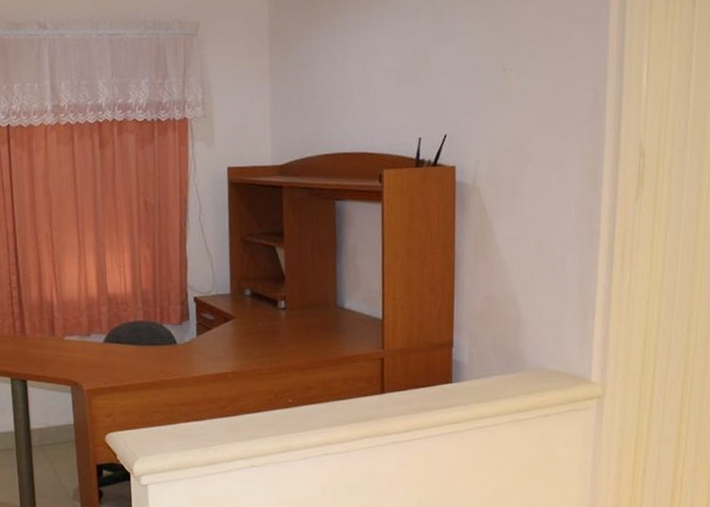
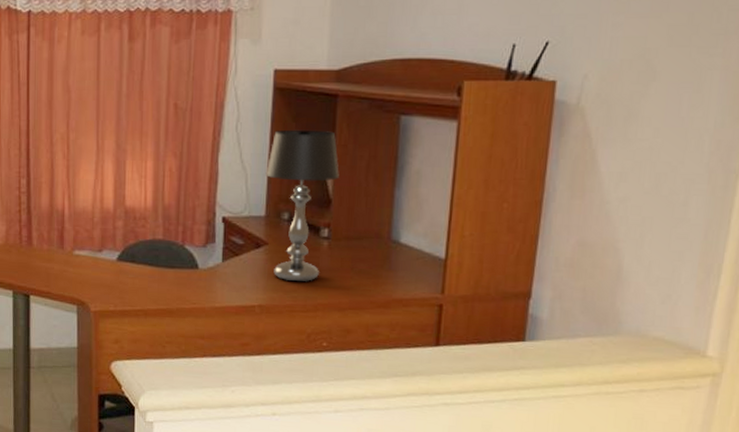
table lamp: none [227,217,290,349] -> present [265,129,339,282]

